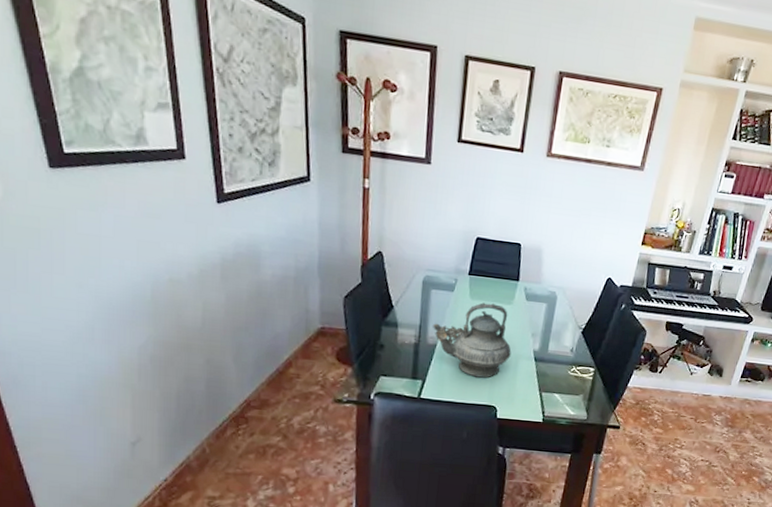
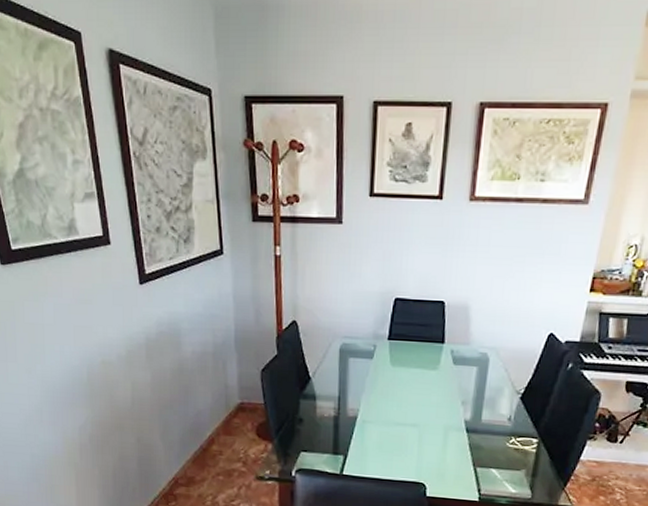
teapot: present [433,302,512,378] -> none [352,369,439,452]

